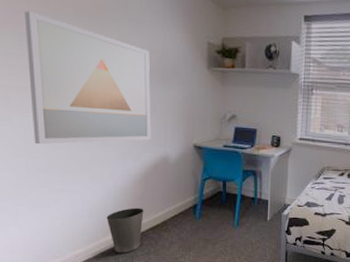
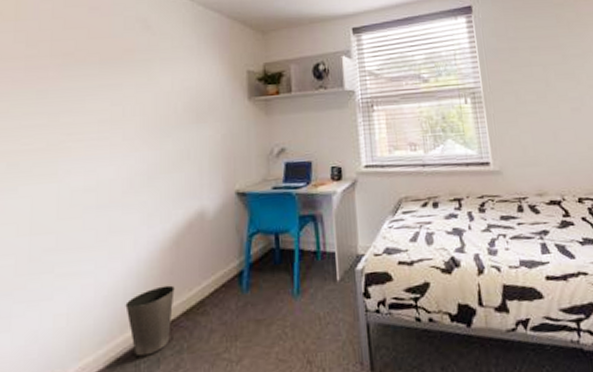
wall art: present [25,11,151,145] -> none [42,66,183,217]

